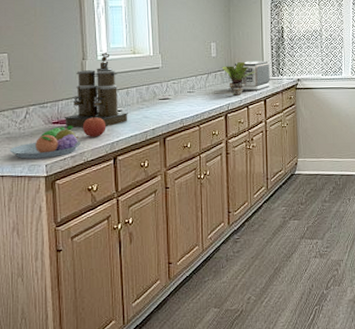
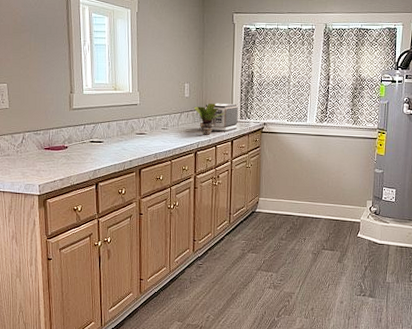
fruit bowl: present [9,125,81,159] -> none [9,152,68,179]
coffee maker: present [64,52,128,127] -> none [54,87,109,155]
apple: present [82,113,106,137] -> none [69,142,90,164]

